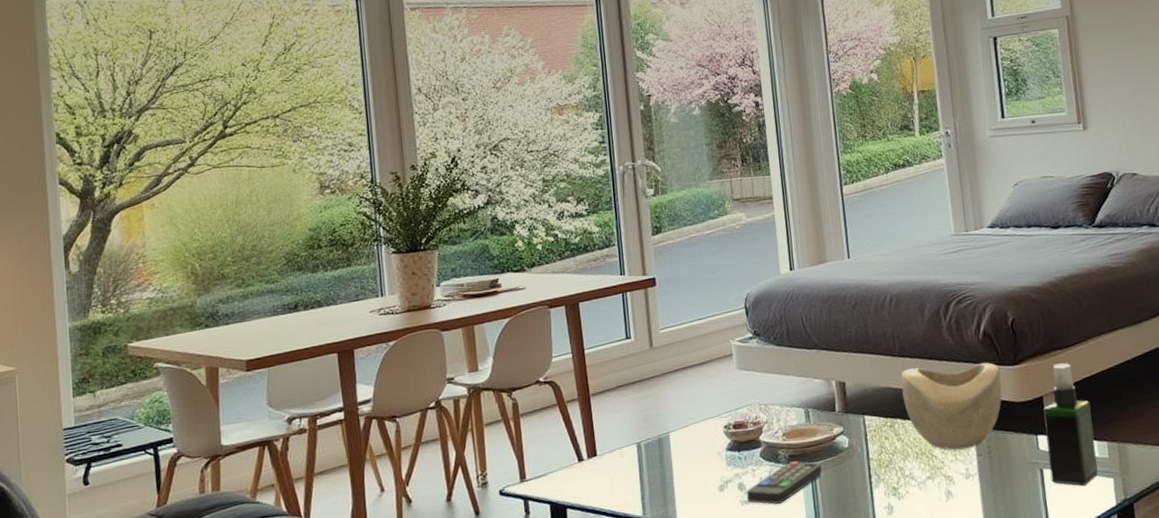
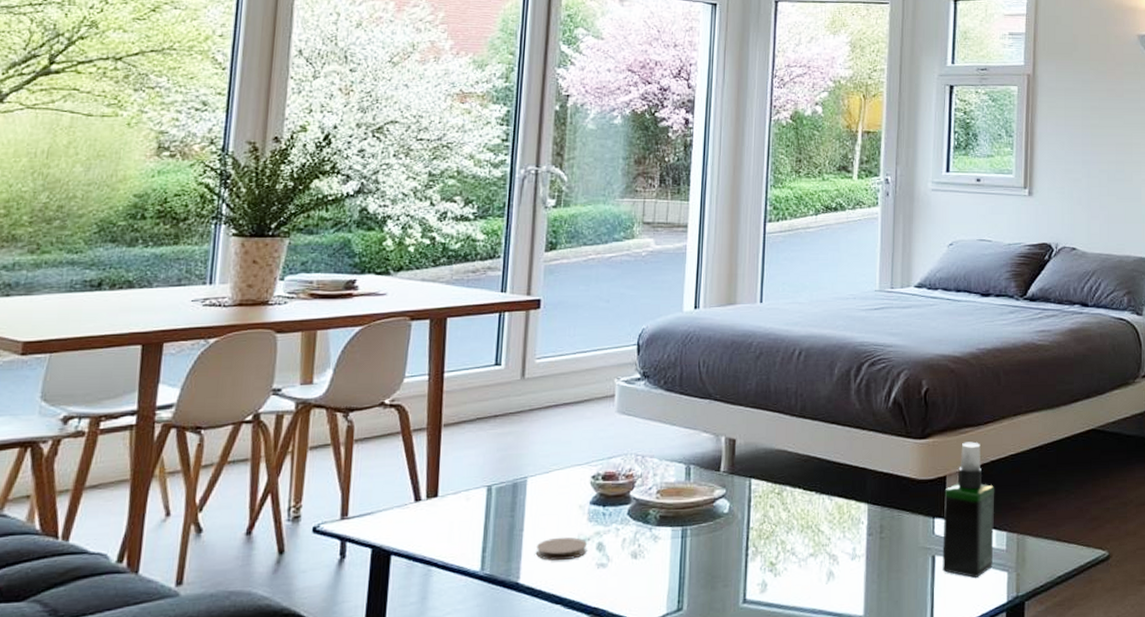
coaster: none [686,480,731,502] -> present [535,537,588,561]
remote control: present [746,461,823,505] -> none [604,523,696,570]
decorative bowl: present [900,362,1002,450] -> none [797,431,905,527]

